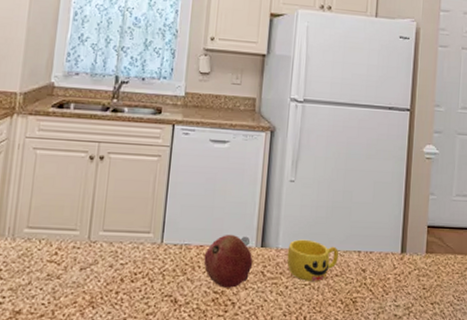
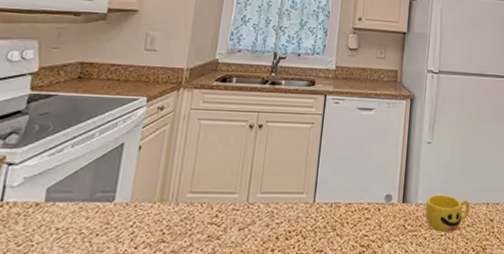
fruit: present [203,234,253,288] -> none [351,192,396,241]

